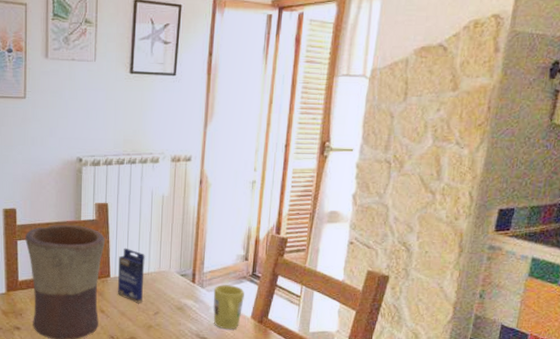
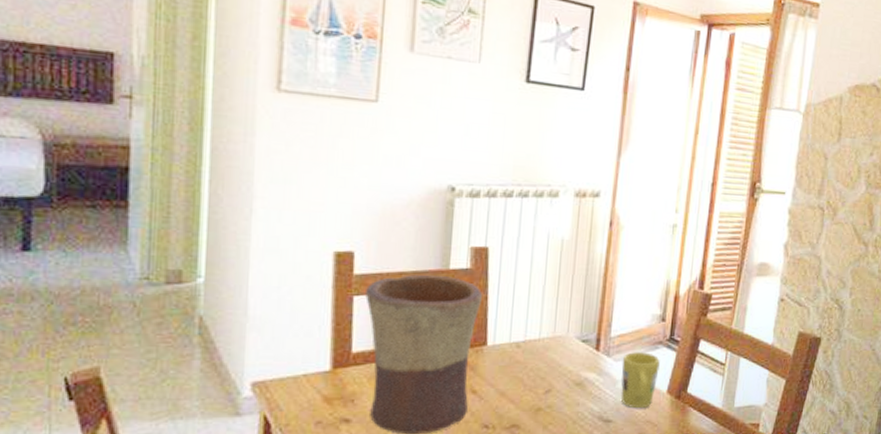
small box: present [117,248,145,303] -> none [495,306,536,379]

